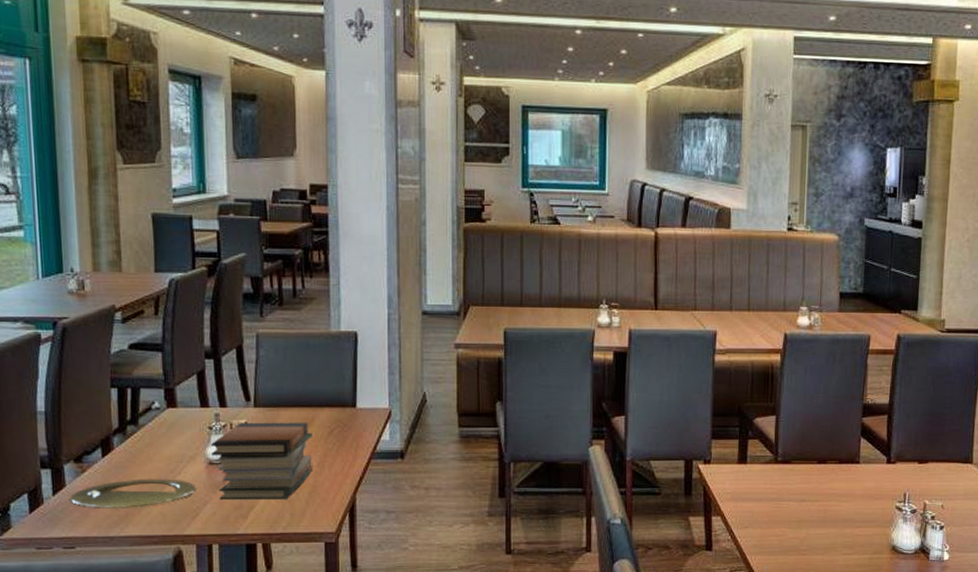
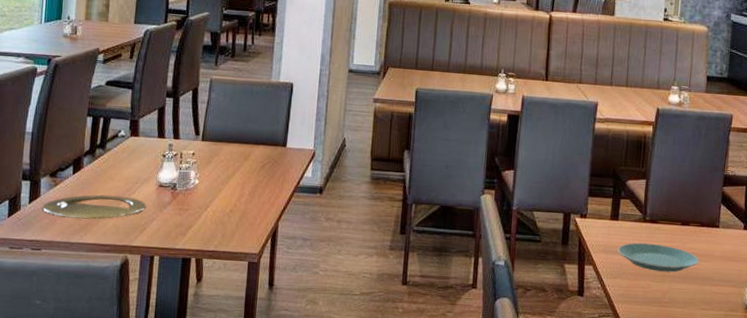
book stack: present [210,422,313,500] -> none [161,153,248,222]
plate: none [747,486,839,517] -> present [617,242,699,273]

